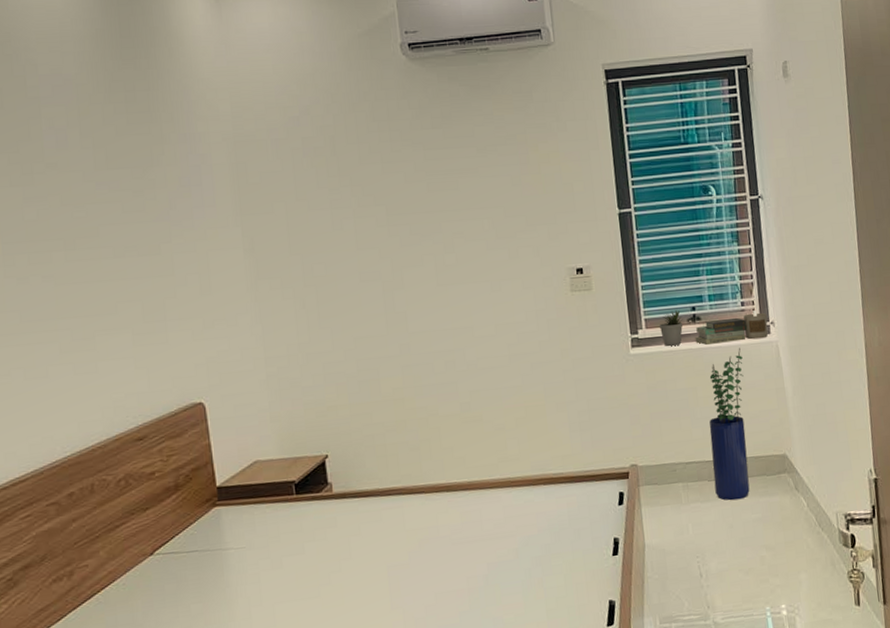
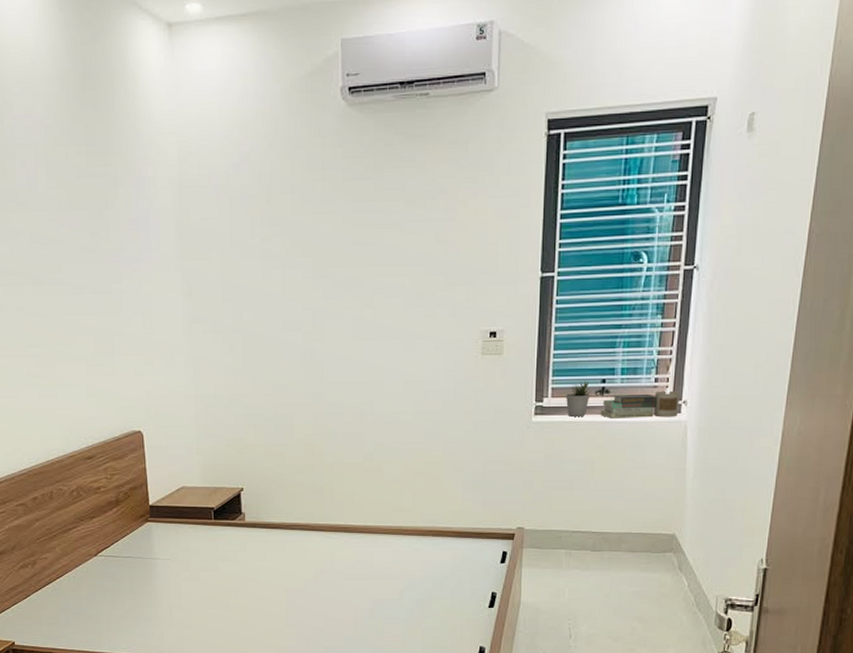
vase: present [709,347,750,500] -> none [597,424,647,572]

